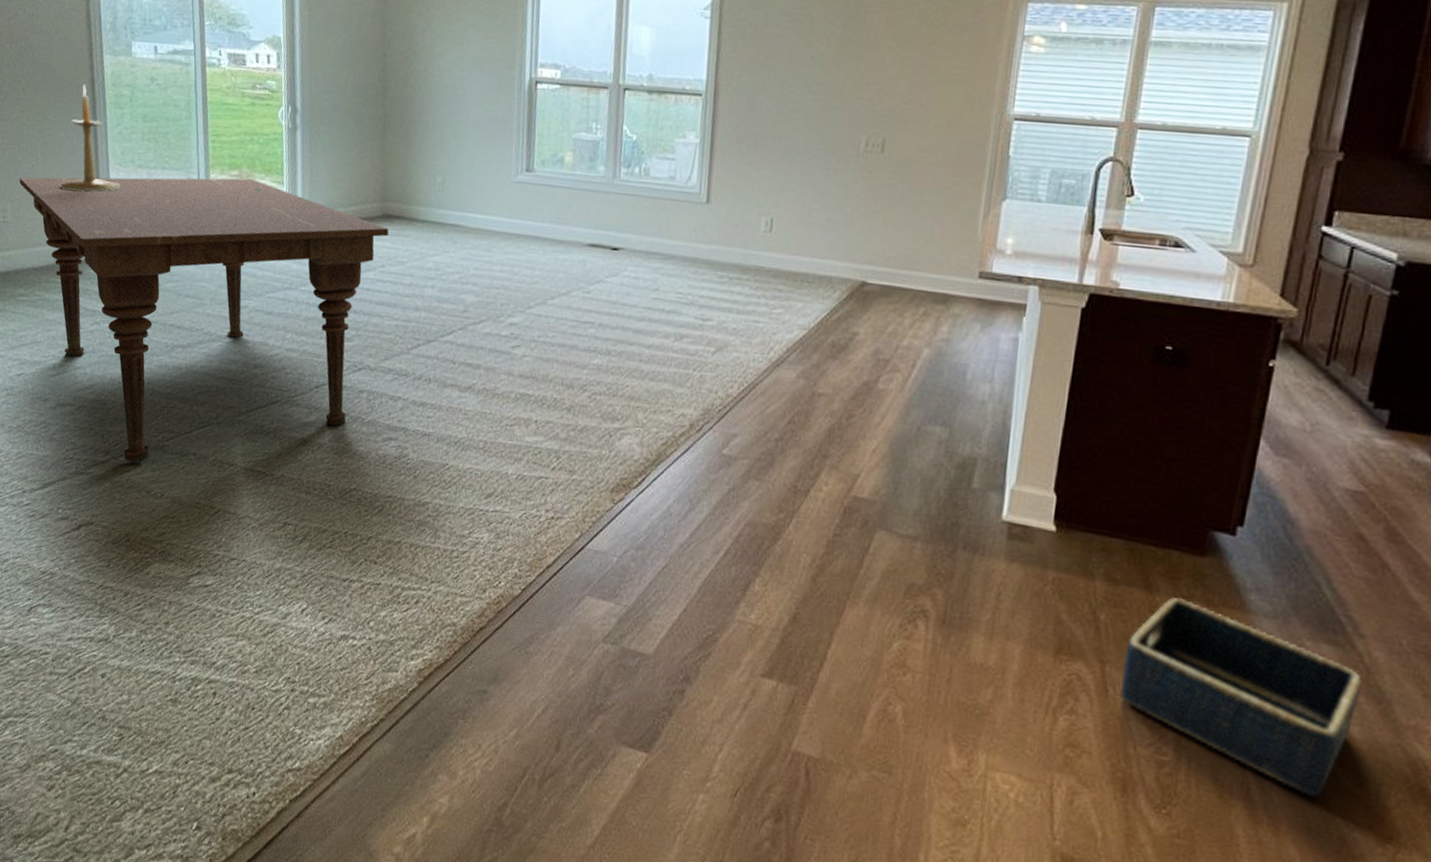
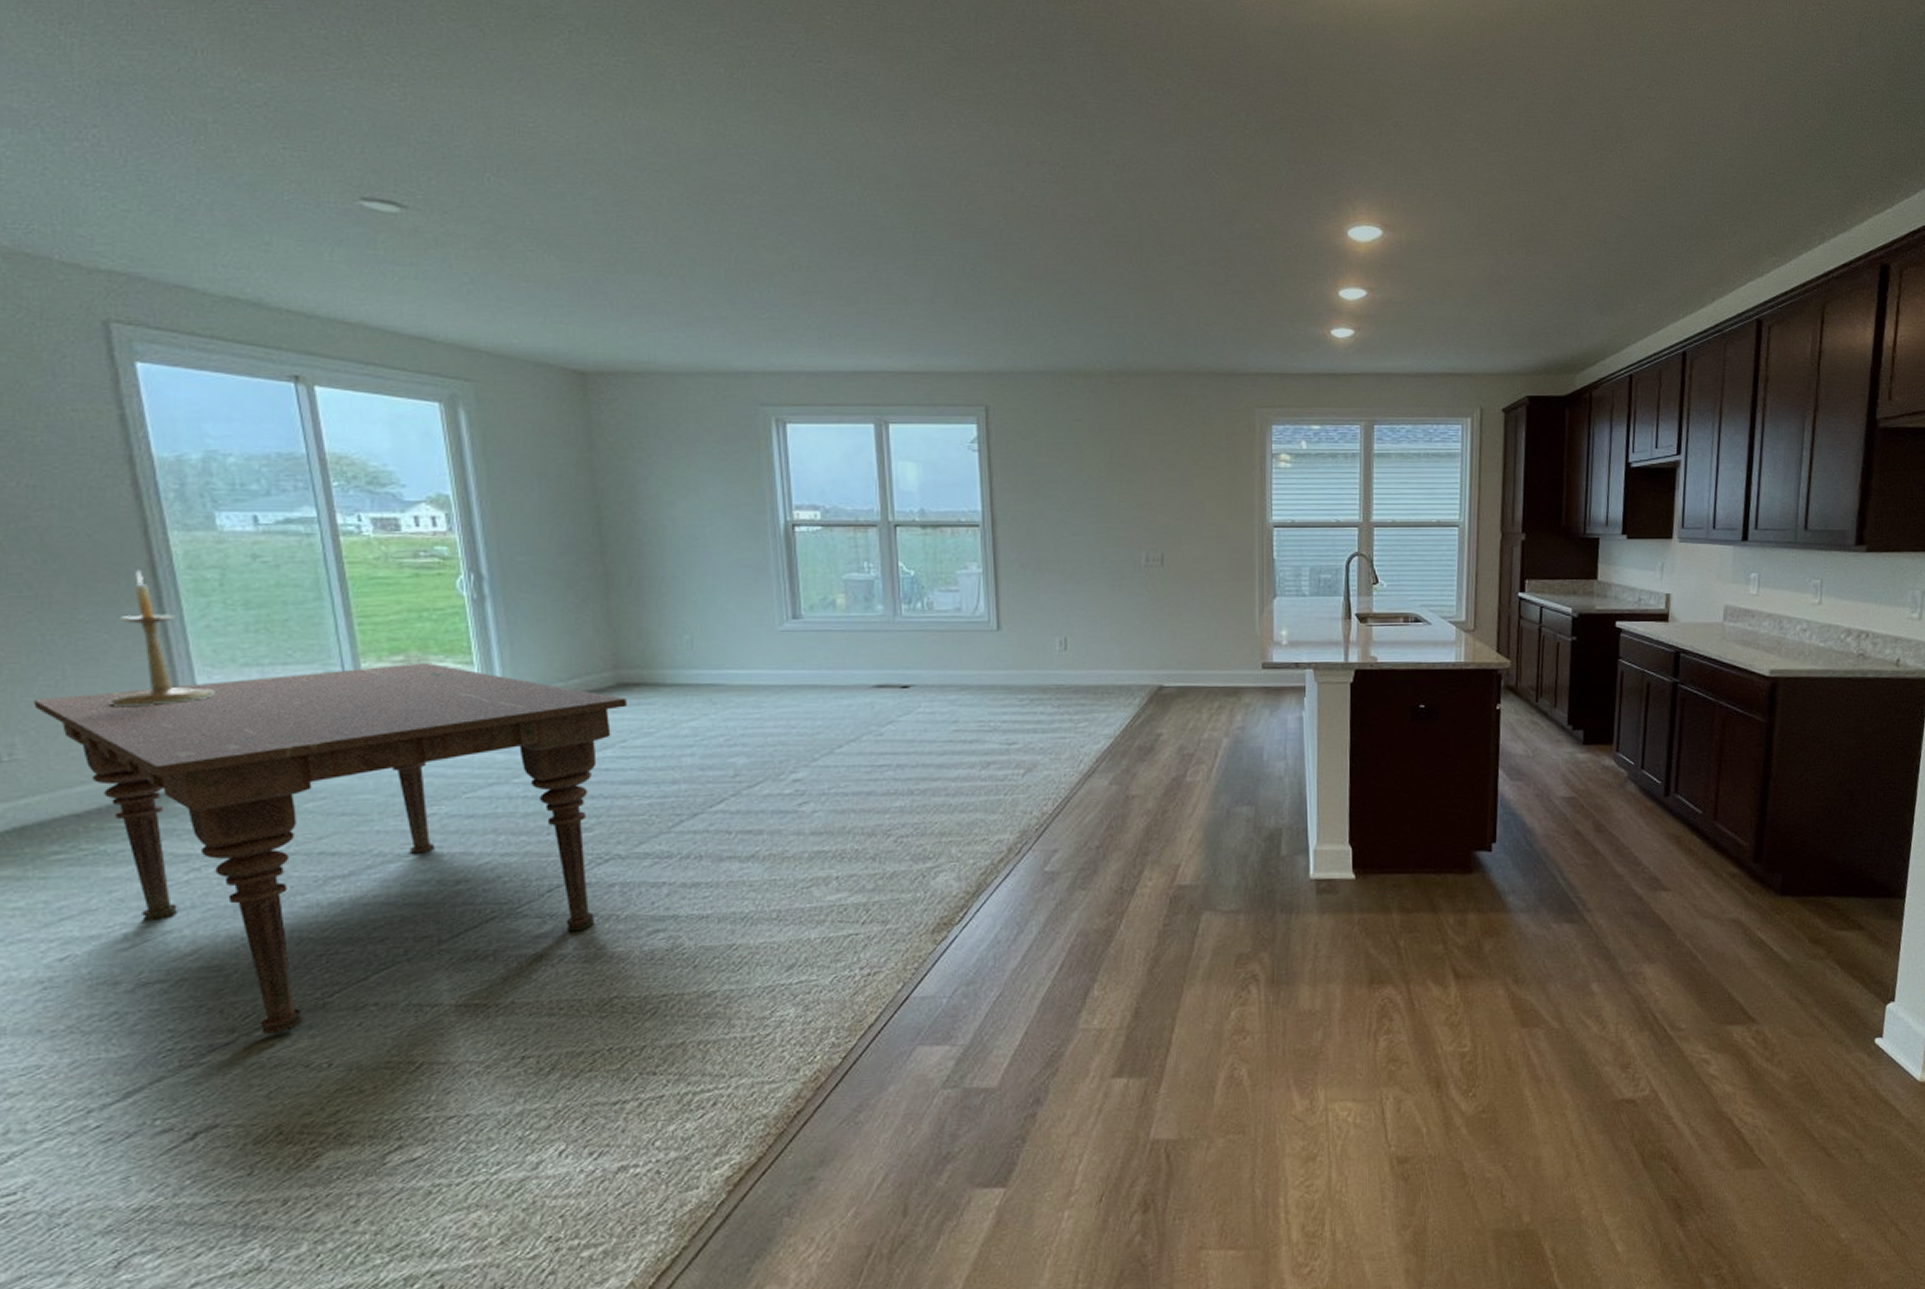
basket: present [1121,597,1364,798] -> none [1422,911,1595,1048]

